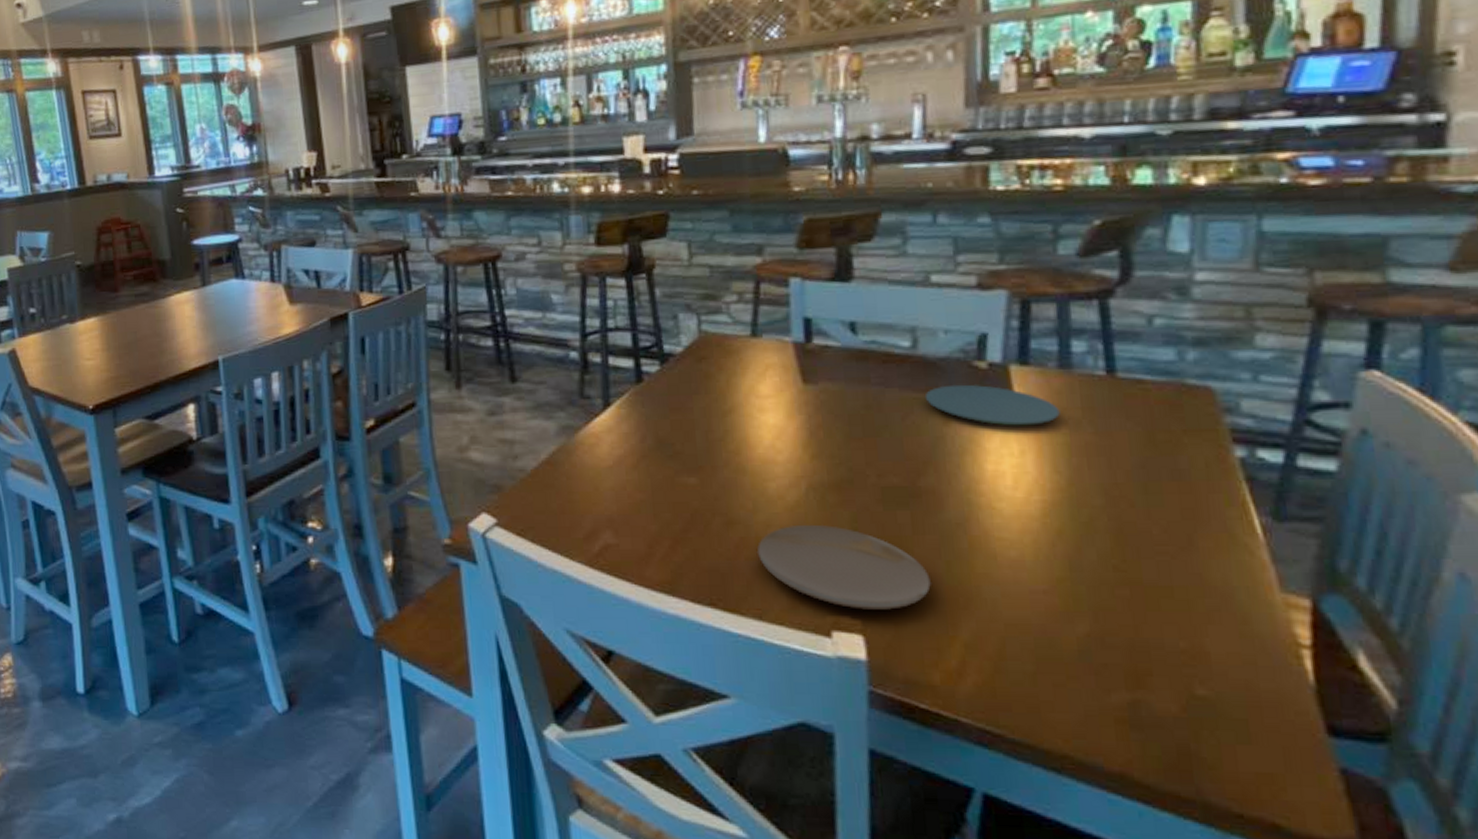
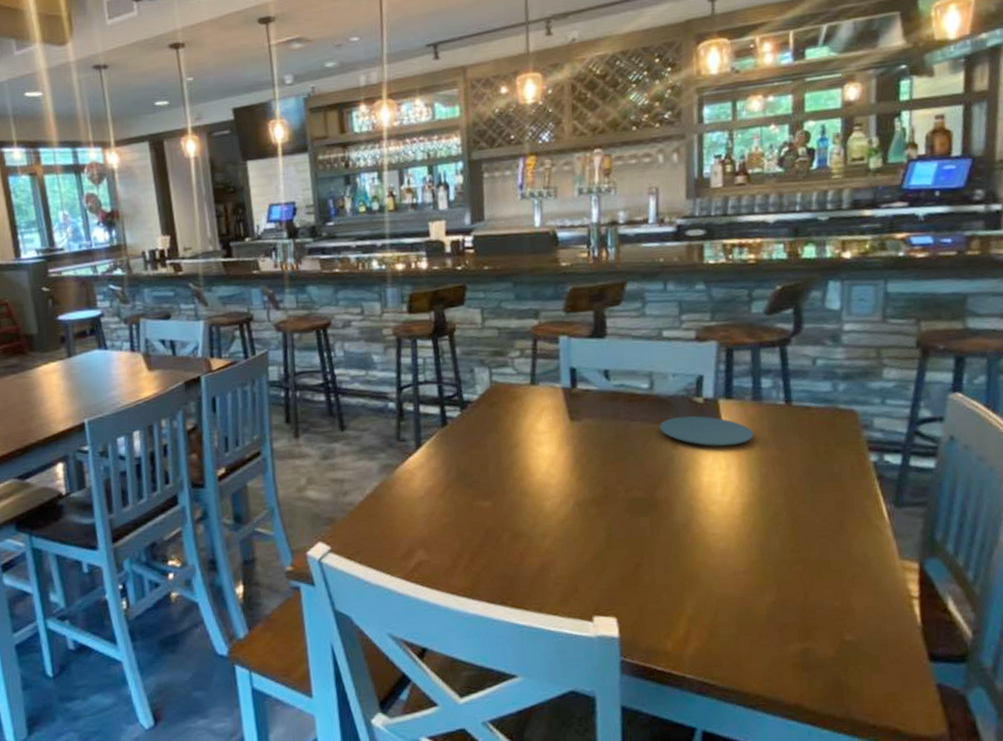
plate: present [756,524,931,610] -> none [536,533,665,598]

